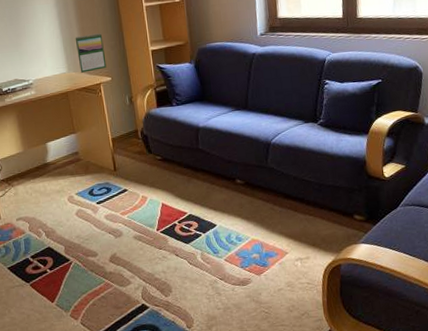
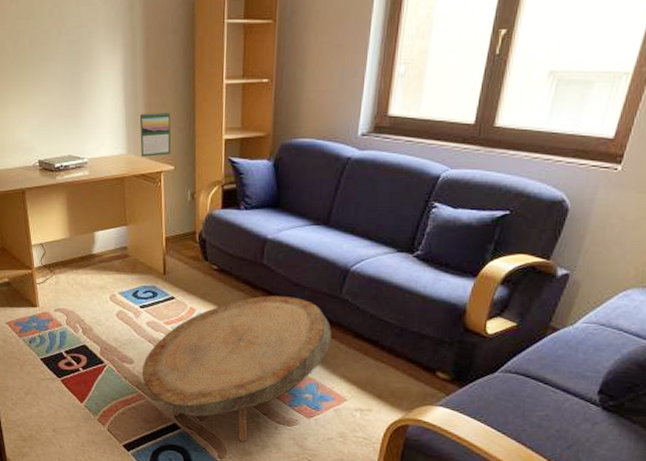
coffee table: none [106,172,266,308] -> present [142,295,332,442]

